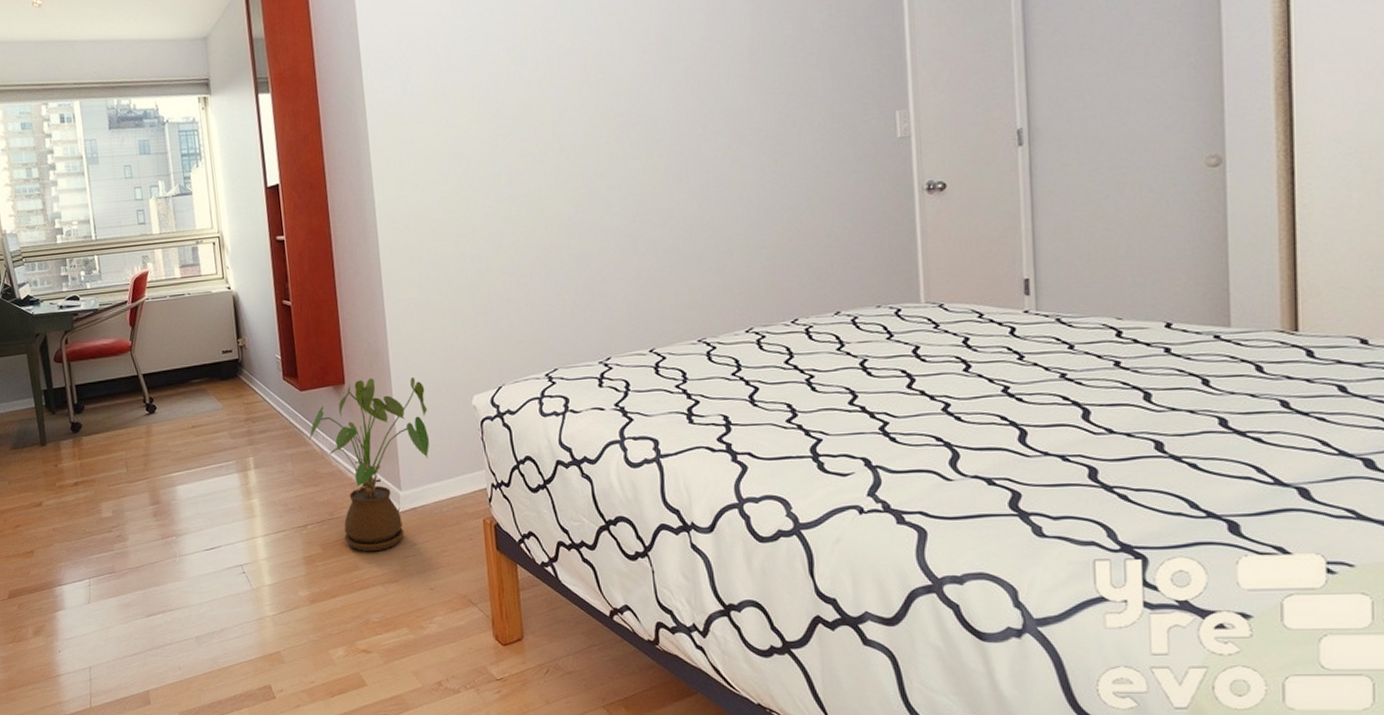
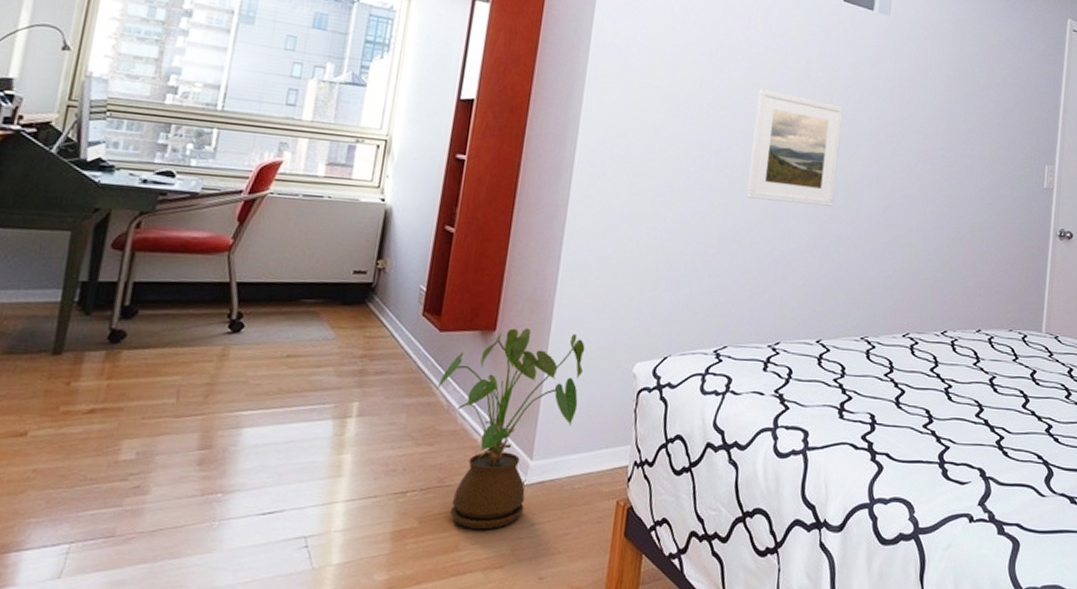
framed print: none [538,103,641,221] -> present [747,89,844,206]

